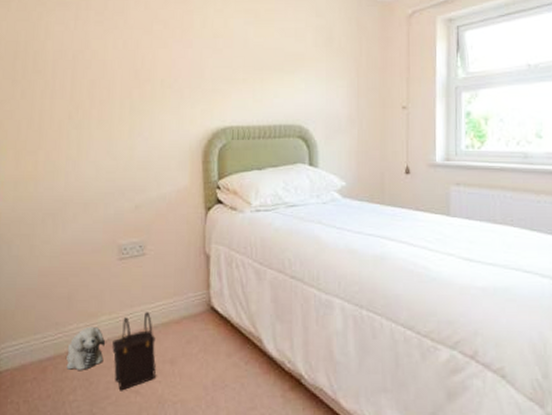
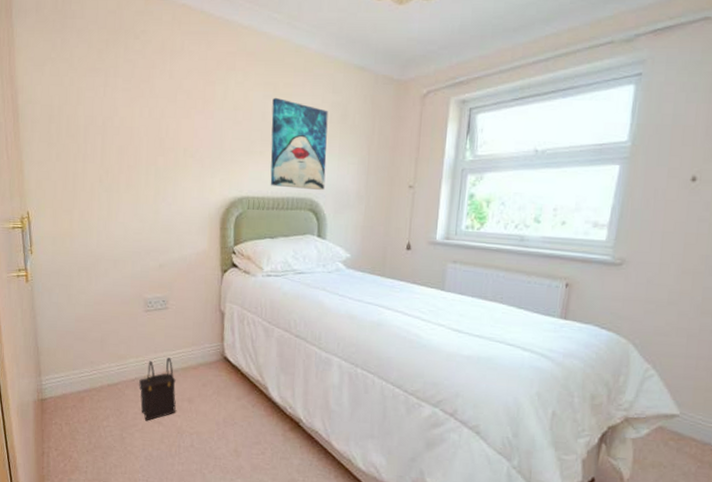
plush toy: present [66,326,106,370] -> none [100,366,134,402]
wall art: none [253,23,314,116] -> present [270,97,328,191]

